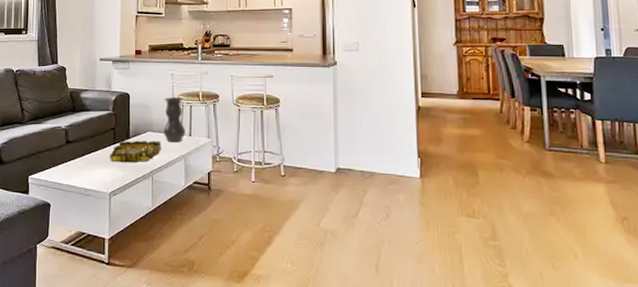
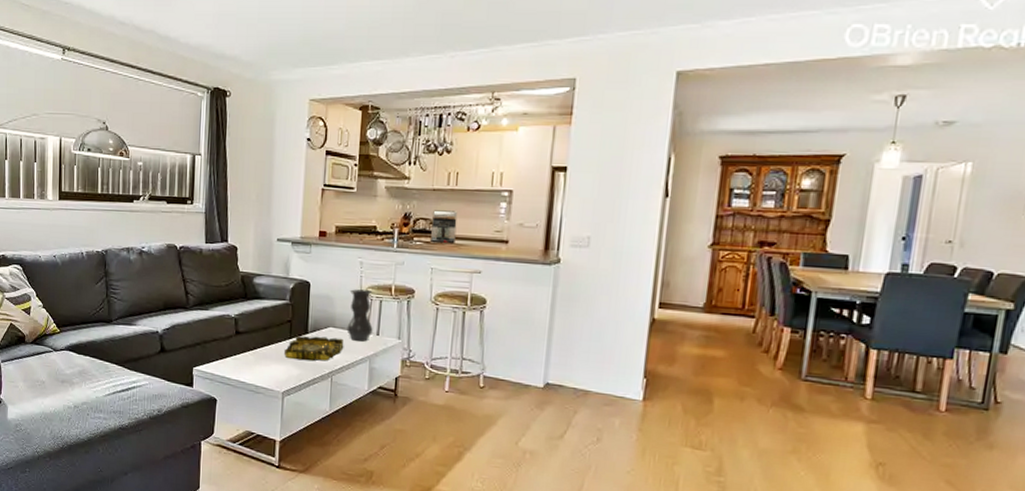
coffee maker: none [228,27,249,55] -> present [430,210,458,245]

